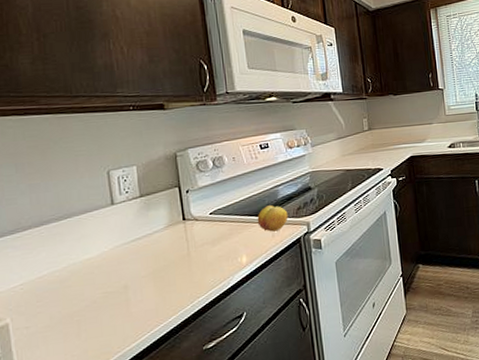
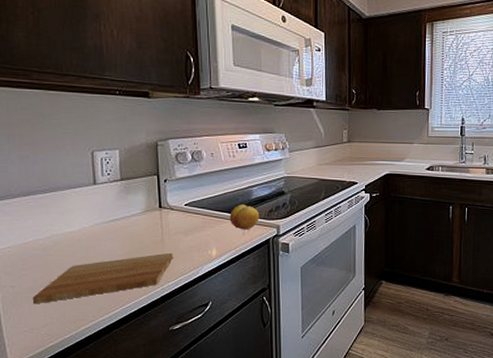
cutting board: none [49,265,202,344] -> present [32,252,173,304]

